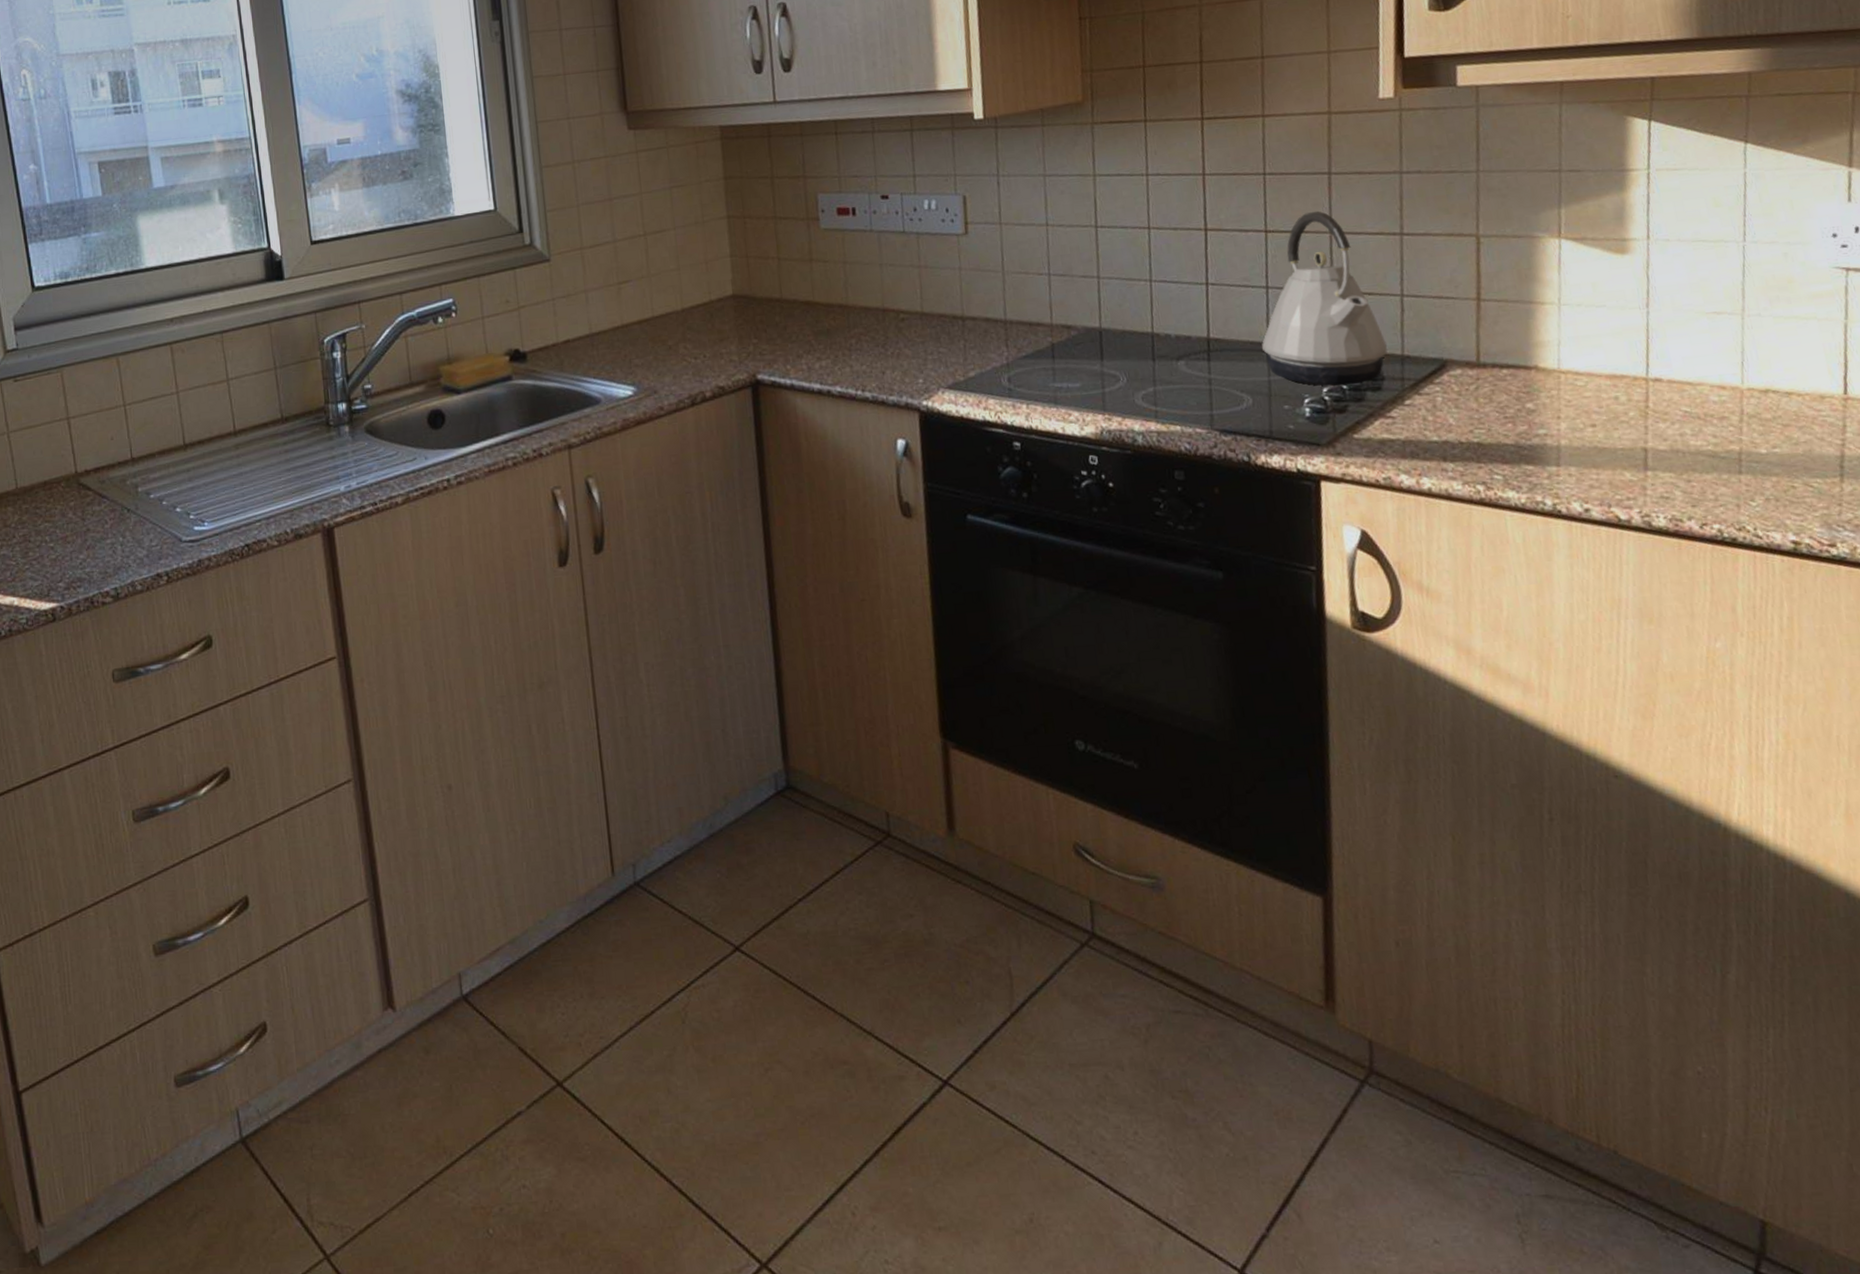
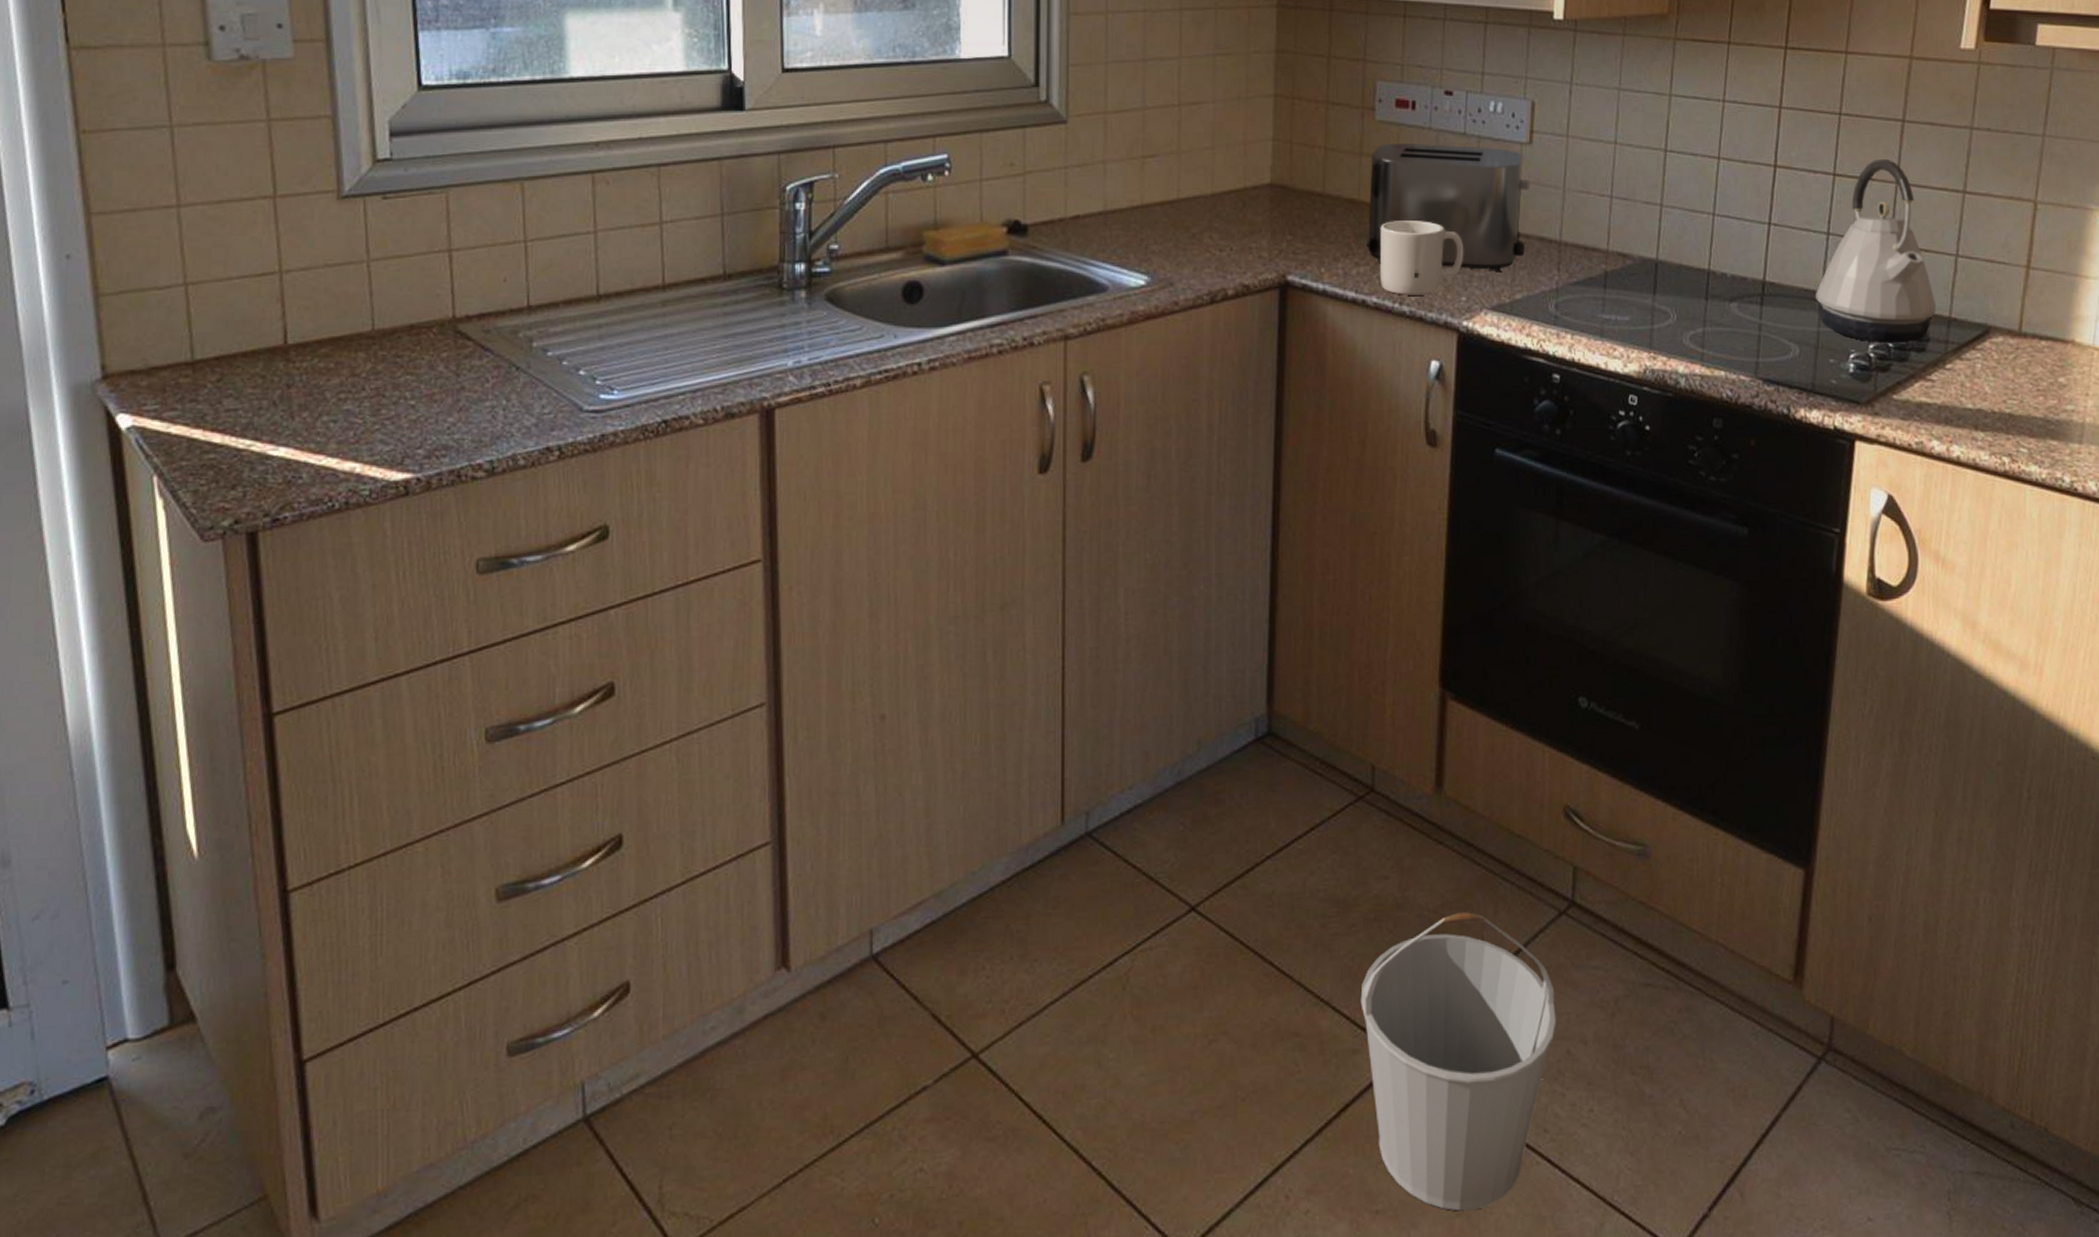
toaster: none [820,241,973,355] -> present [1367,142,1530,271]
mug: none [836,314,917,383] -> present [1380,219,1464,295]
bucket: none [900,946,1092,1229] -> present [1360,912,1556,1212]

